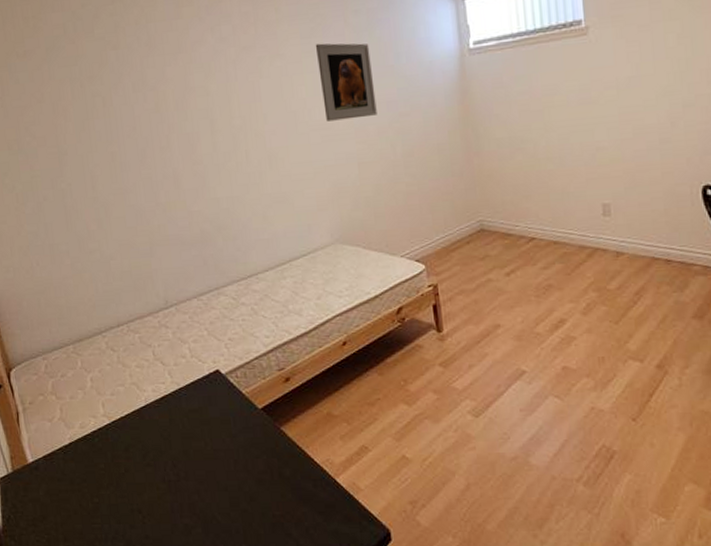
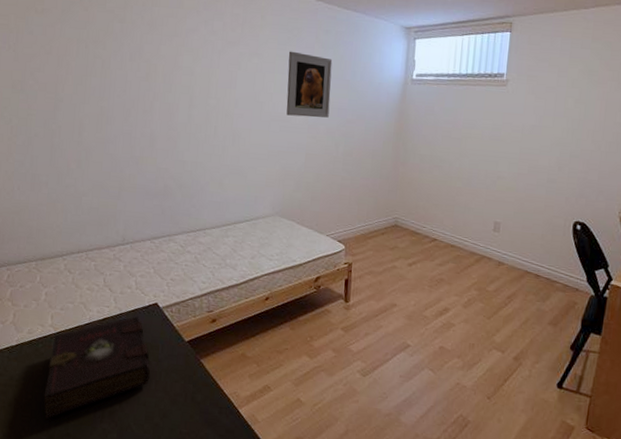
book: none [109,388,227,523] -> present [44,316,151,419]

